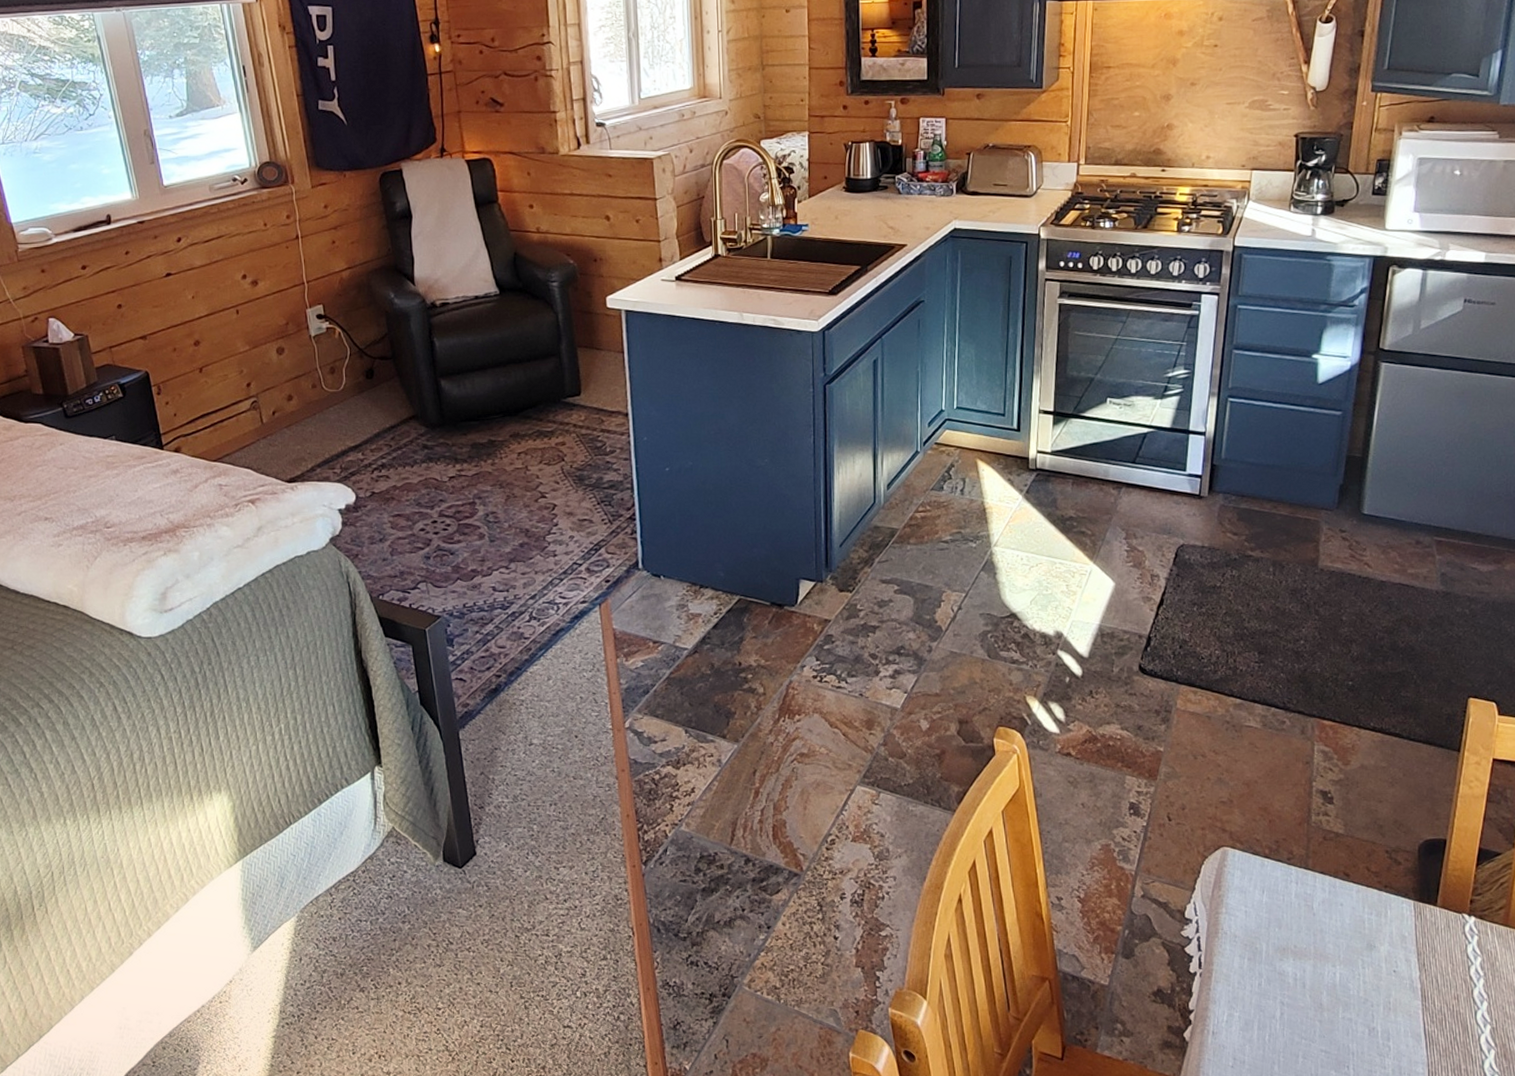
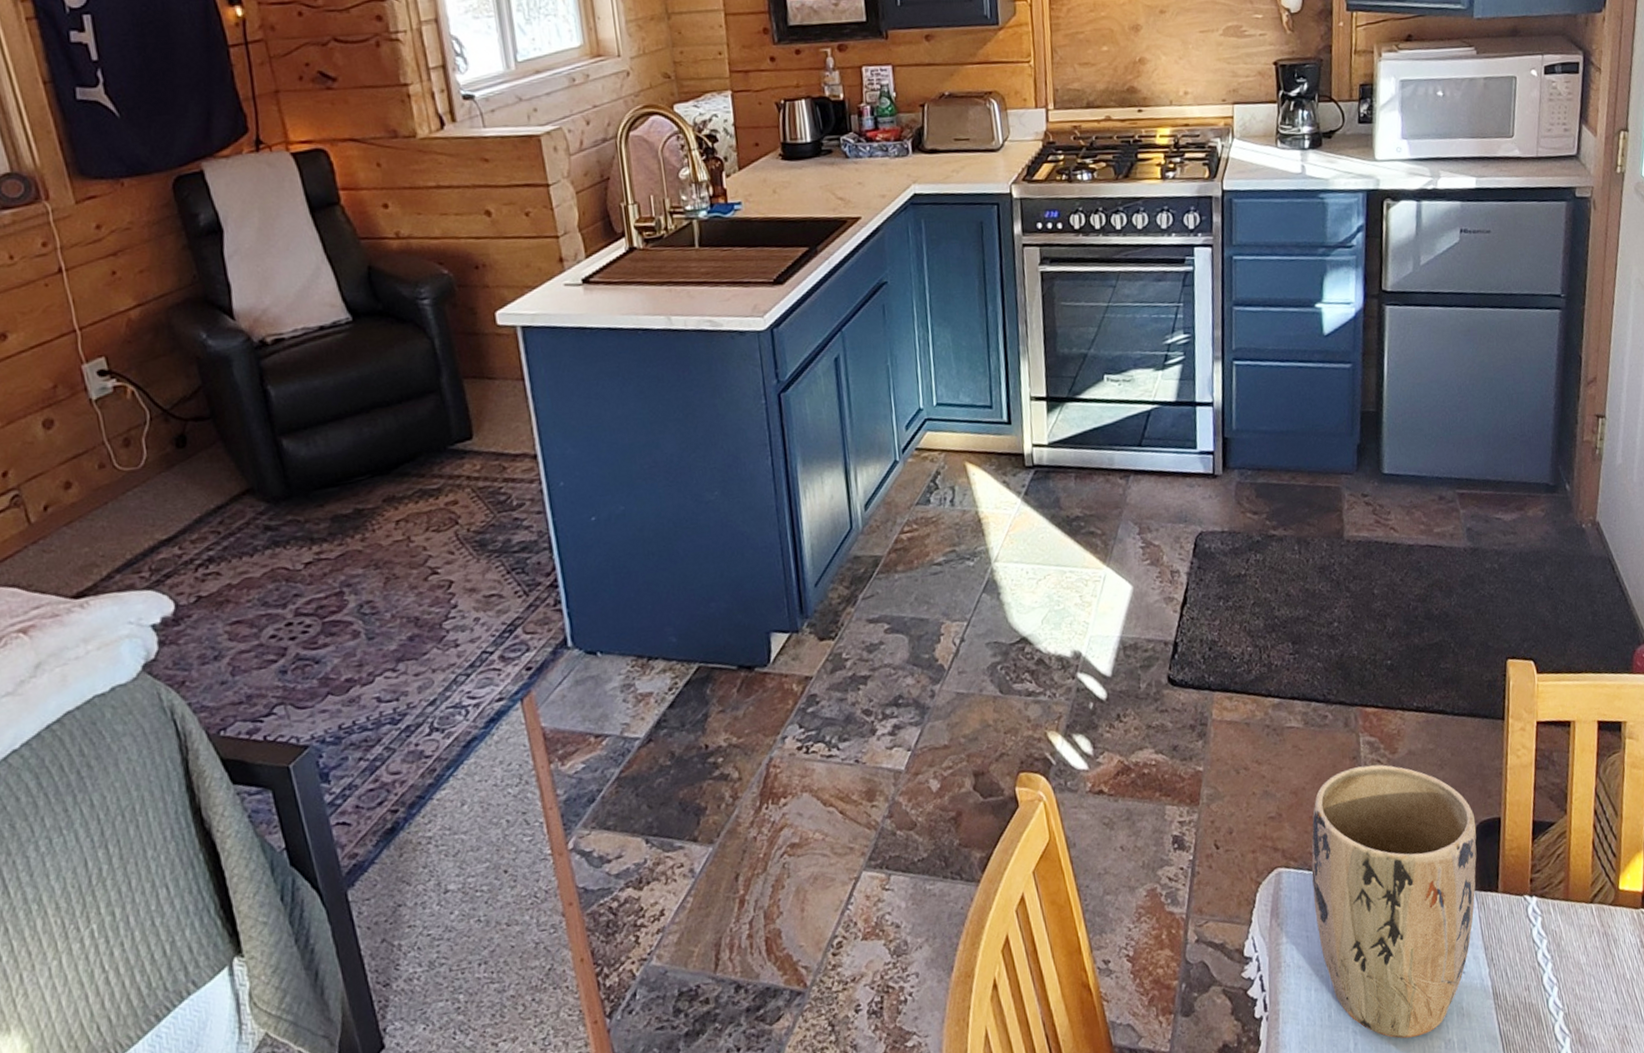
plant pot: none [1255,771,1421,1018] -> present [1311,764,1477,1039]

